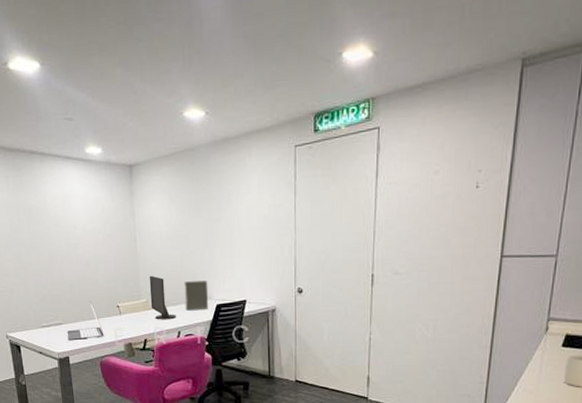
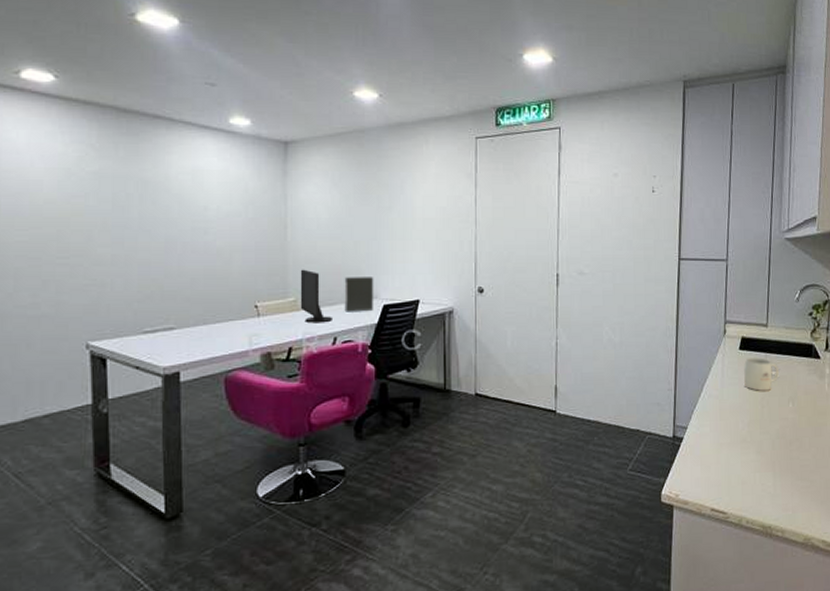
laptop: present [68,300,104,340] -> none [181,298,234,350]

